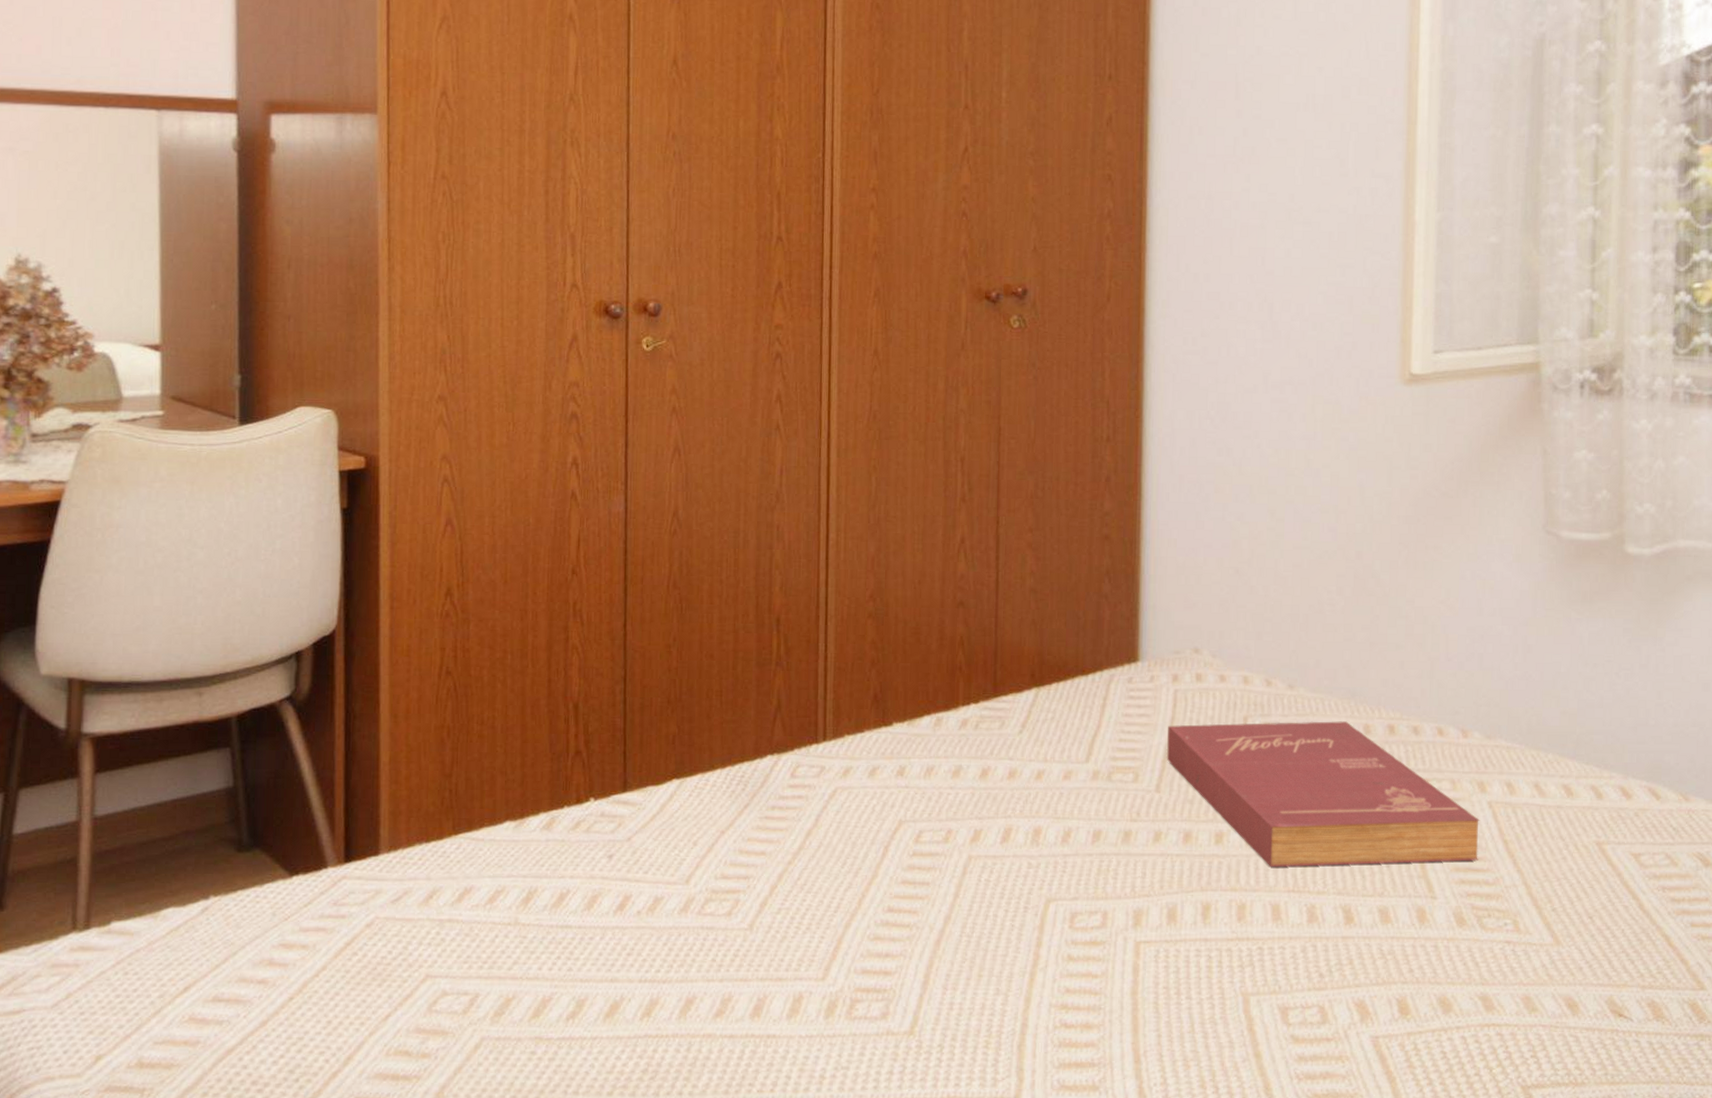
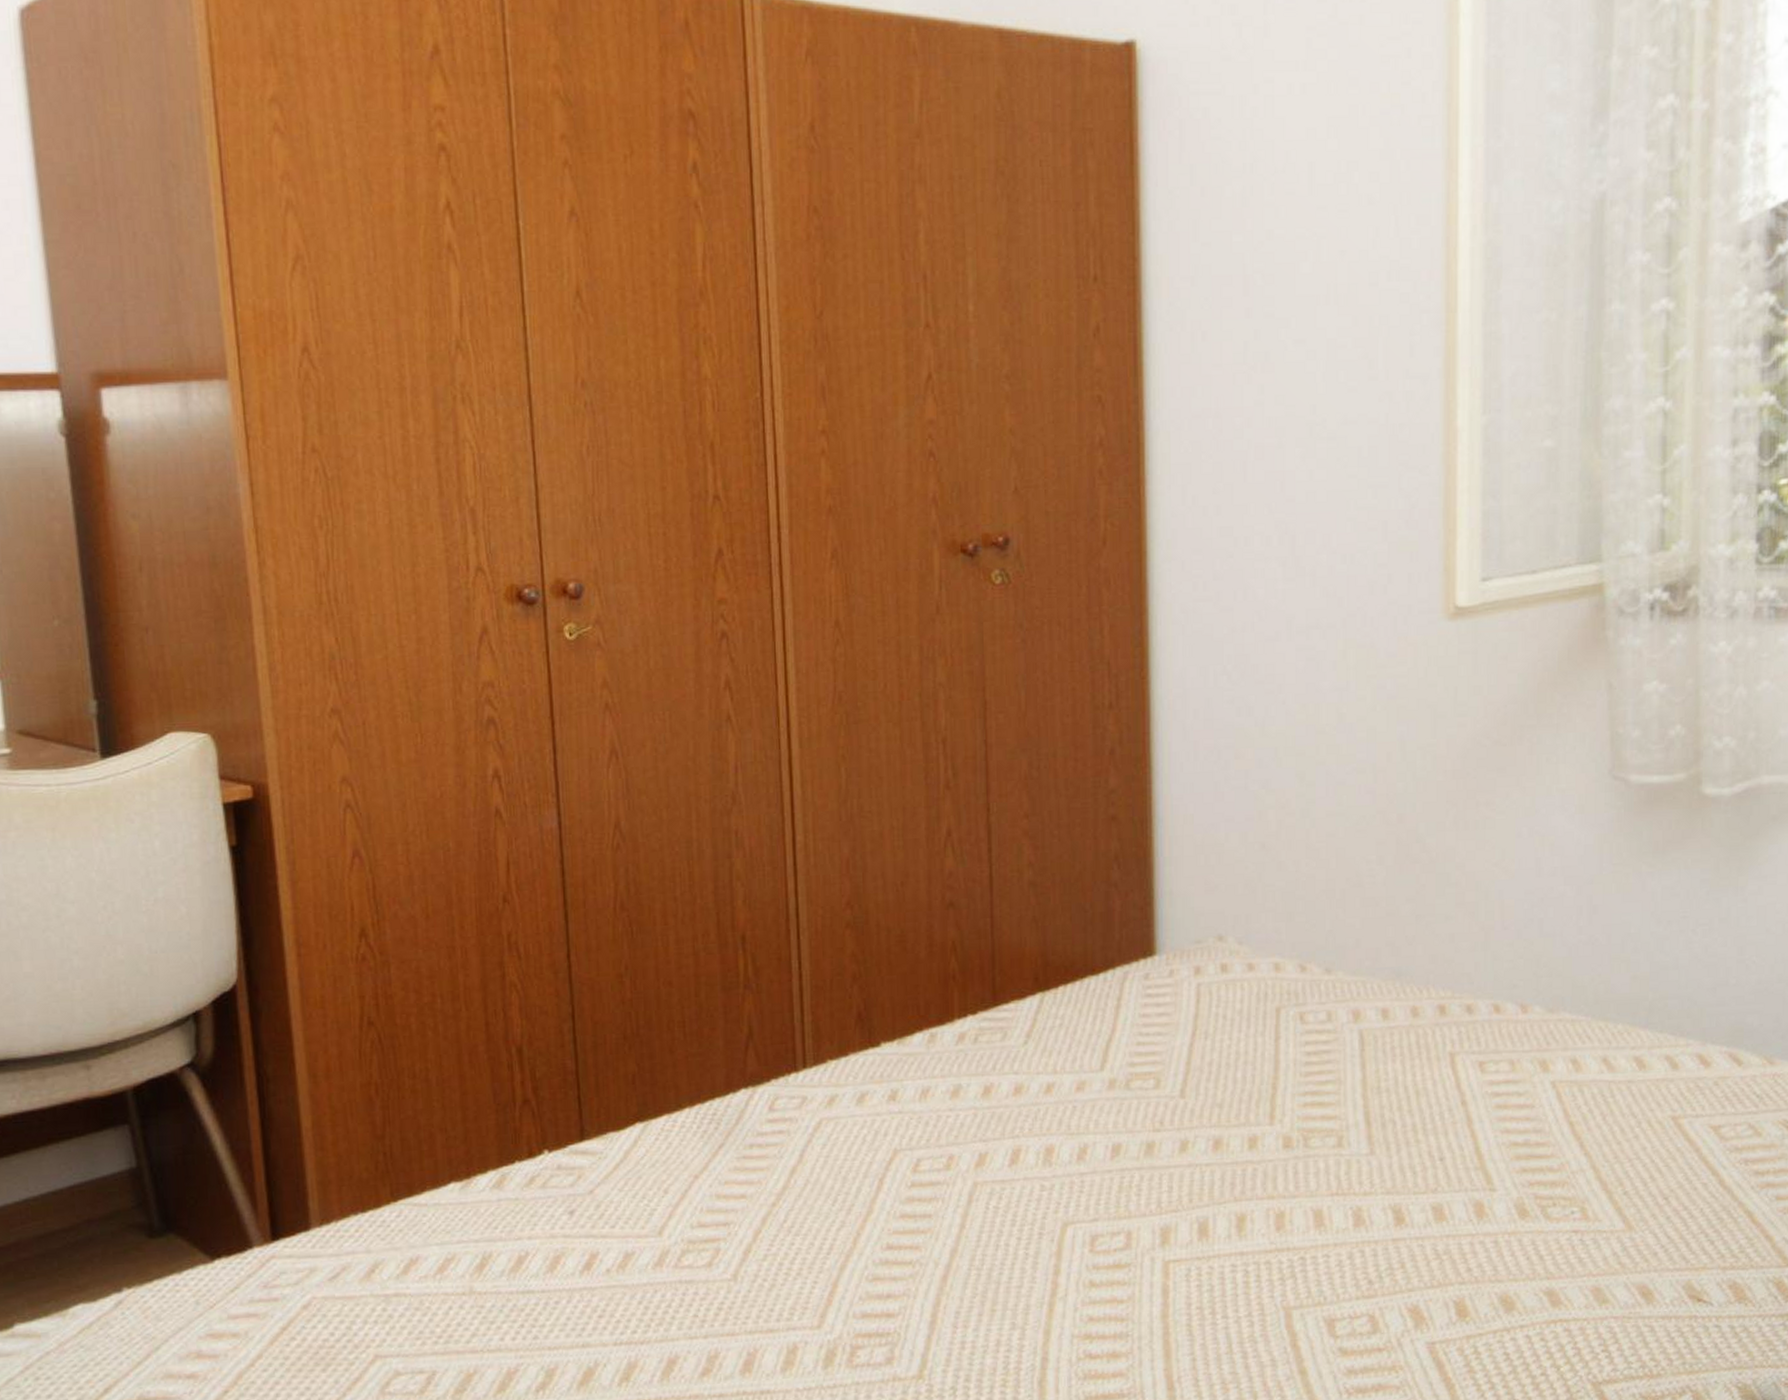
book: present [1166,721,1480,868] -> none [1190,1005,1543,1171]

